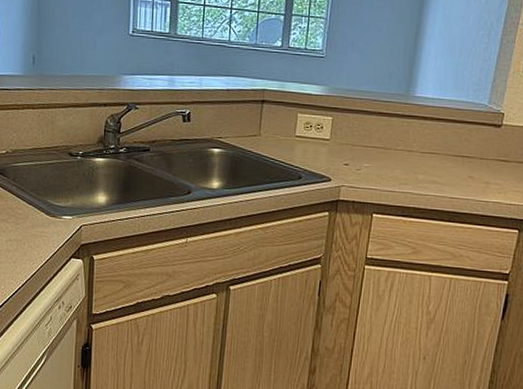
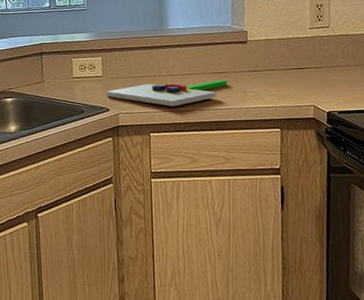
chopping board: none [330,156,471,188] -> present [106,79,228,107]

